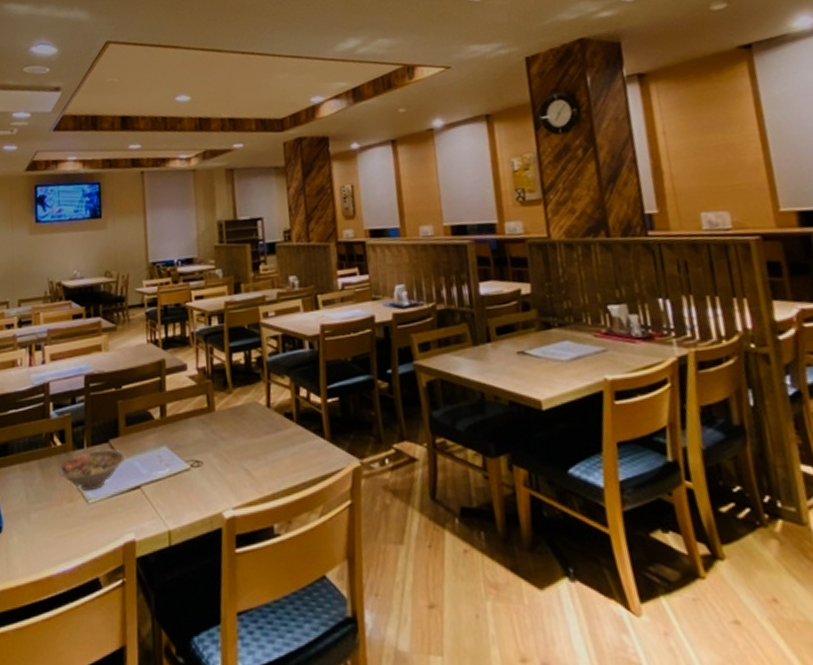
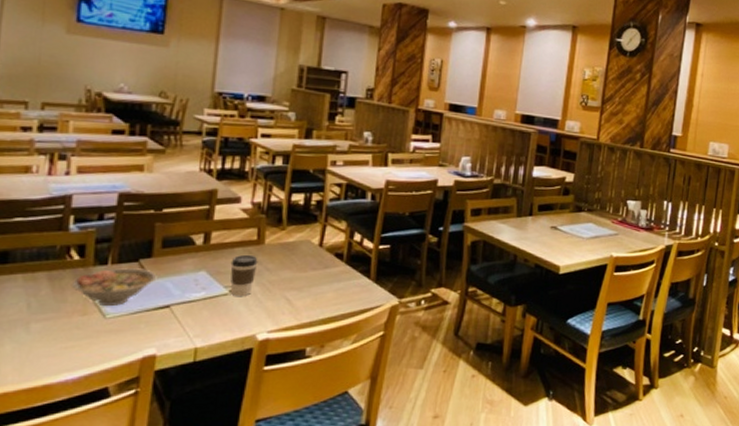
coffee cup: none [187,424,212,472] -> present [230,254,258,297]

